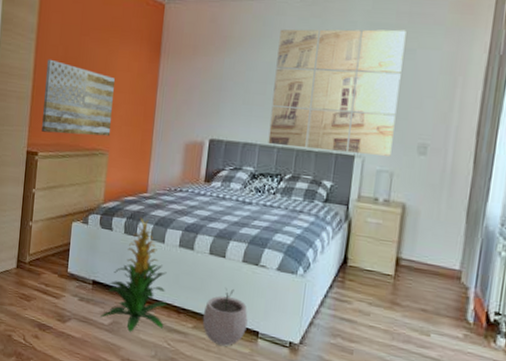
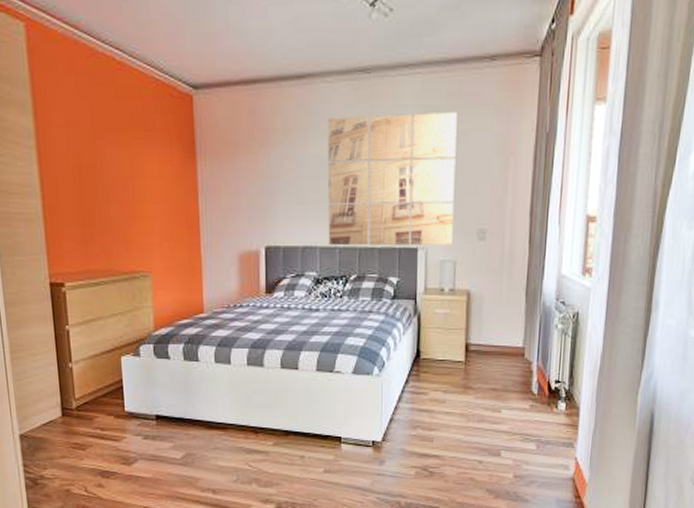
wall art: present [42,59,115,137] -> none [55,170,151,258]
indoor plant: present [101,217,168,332] -> none [171,340,243,461]
plant pot: present [202,288,248,346] -> none [282,400,329,457]

